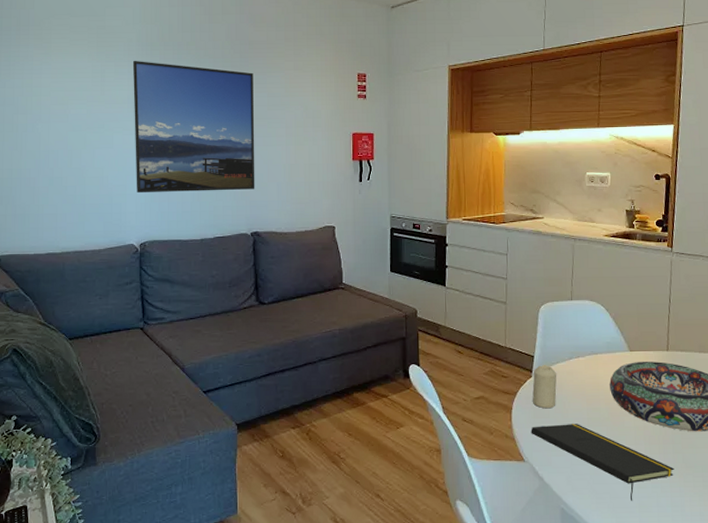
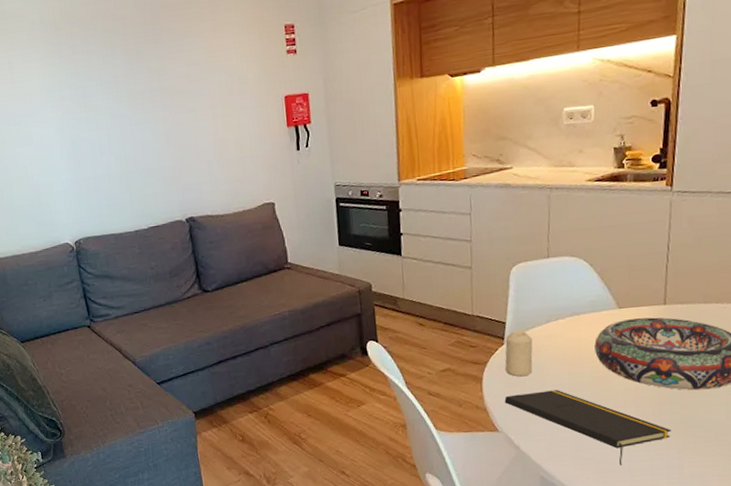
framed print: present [132,60,255,194] -> none [38,40,185,190]

